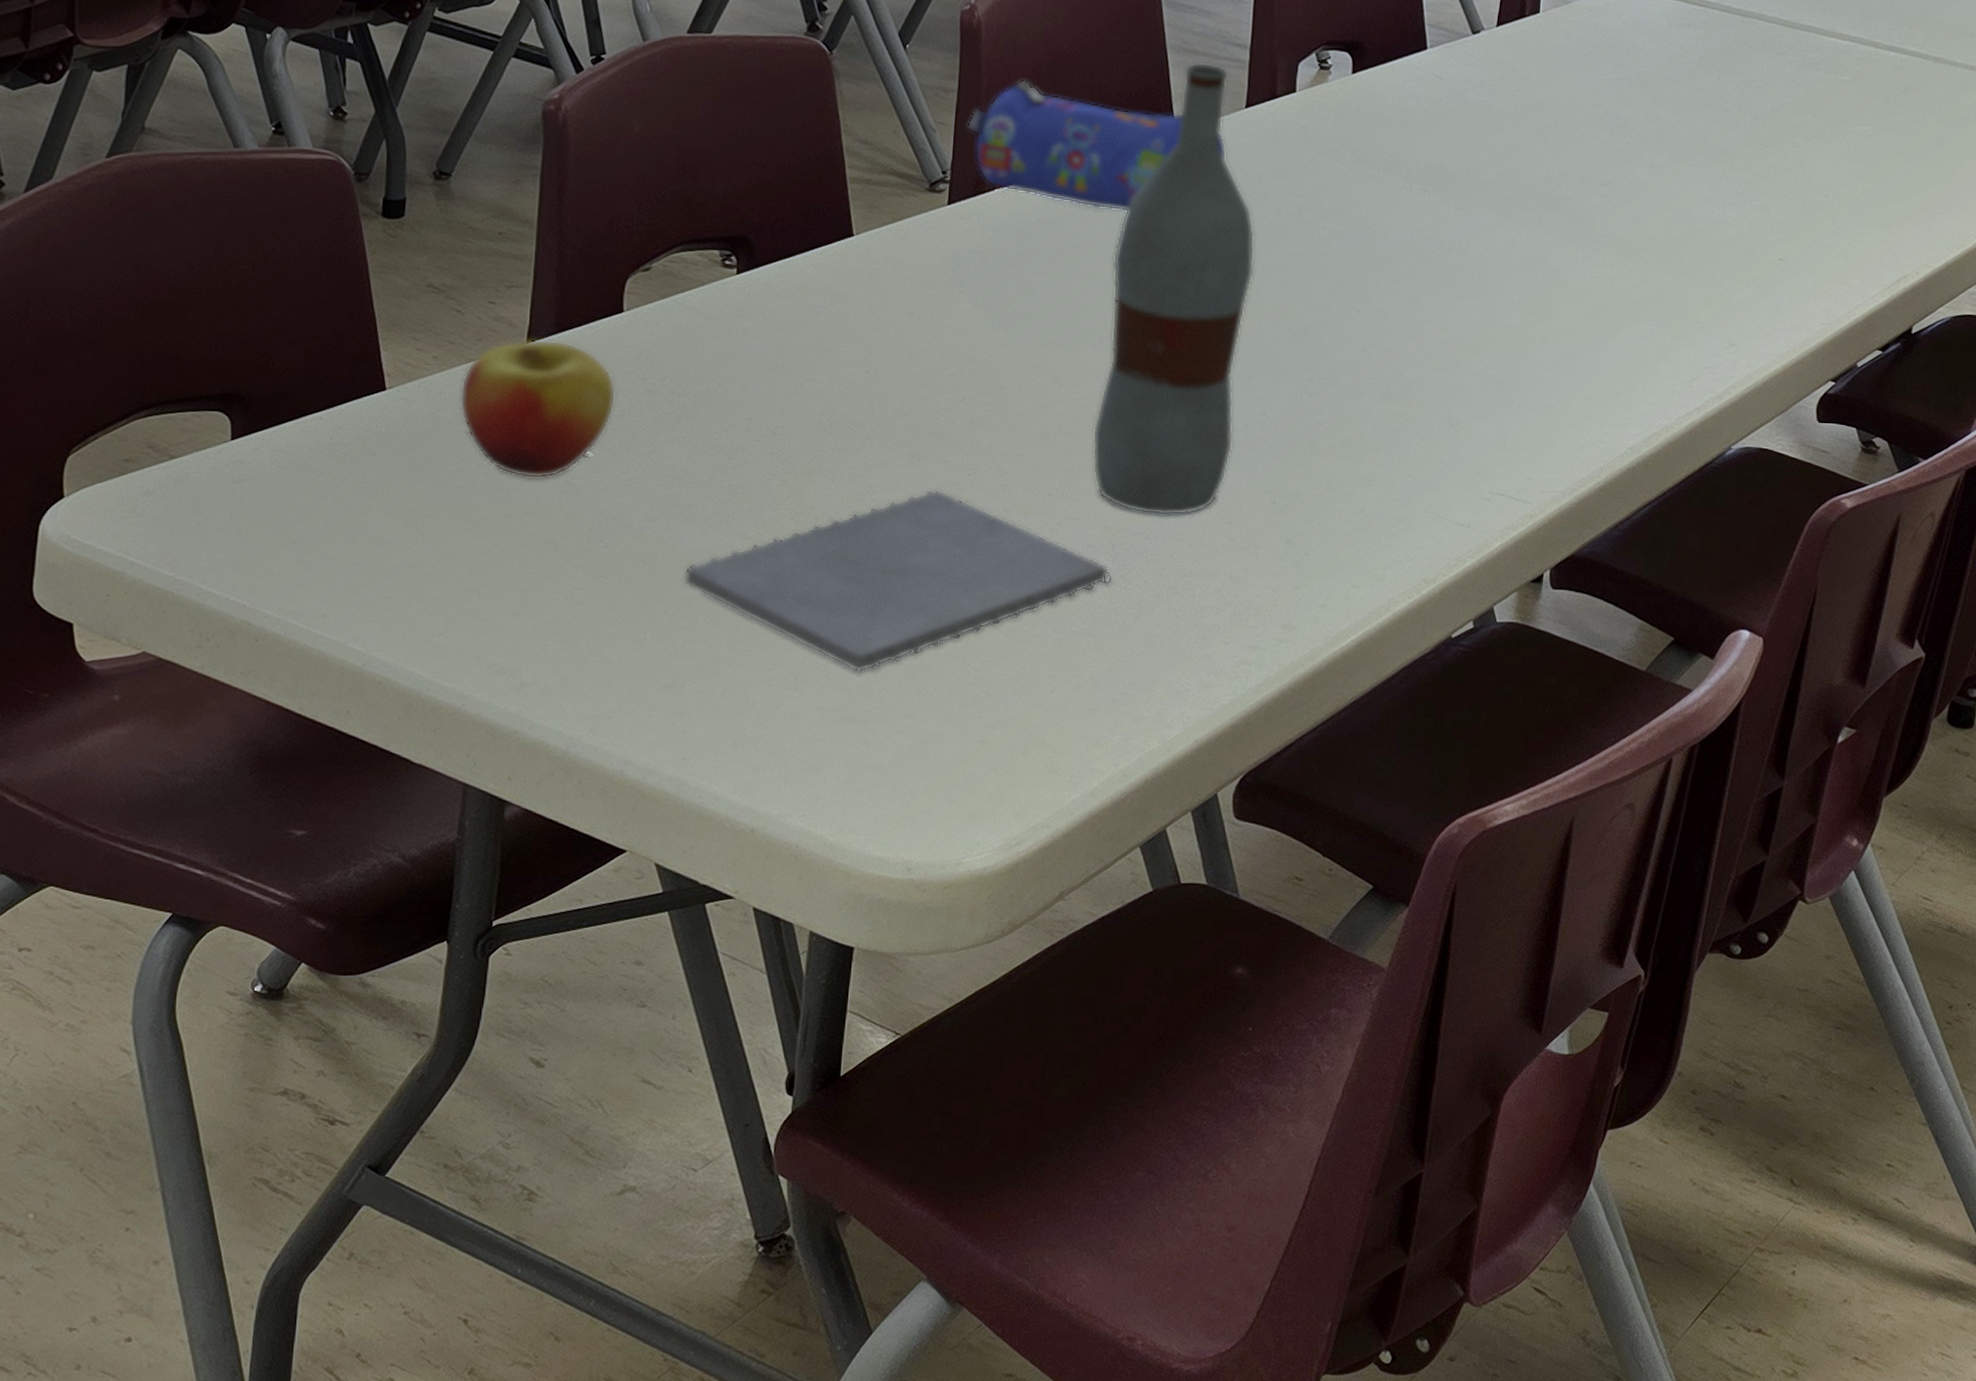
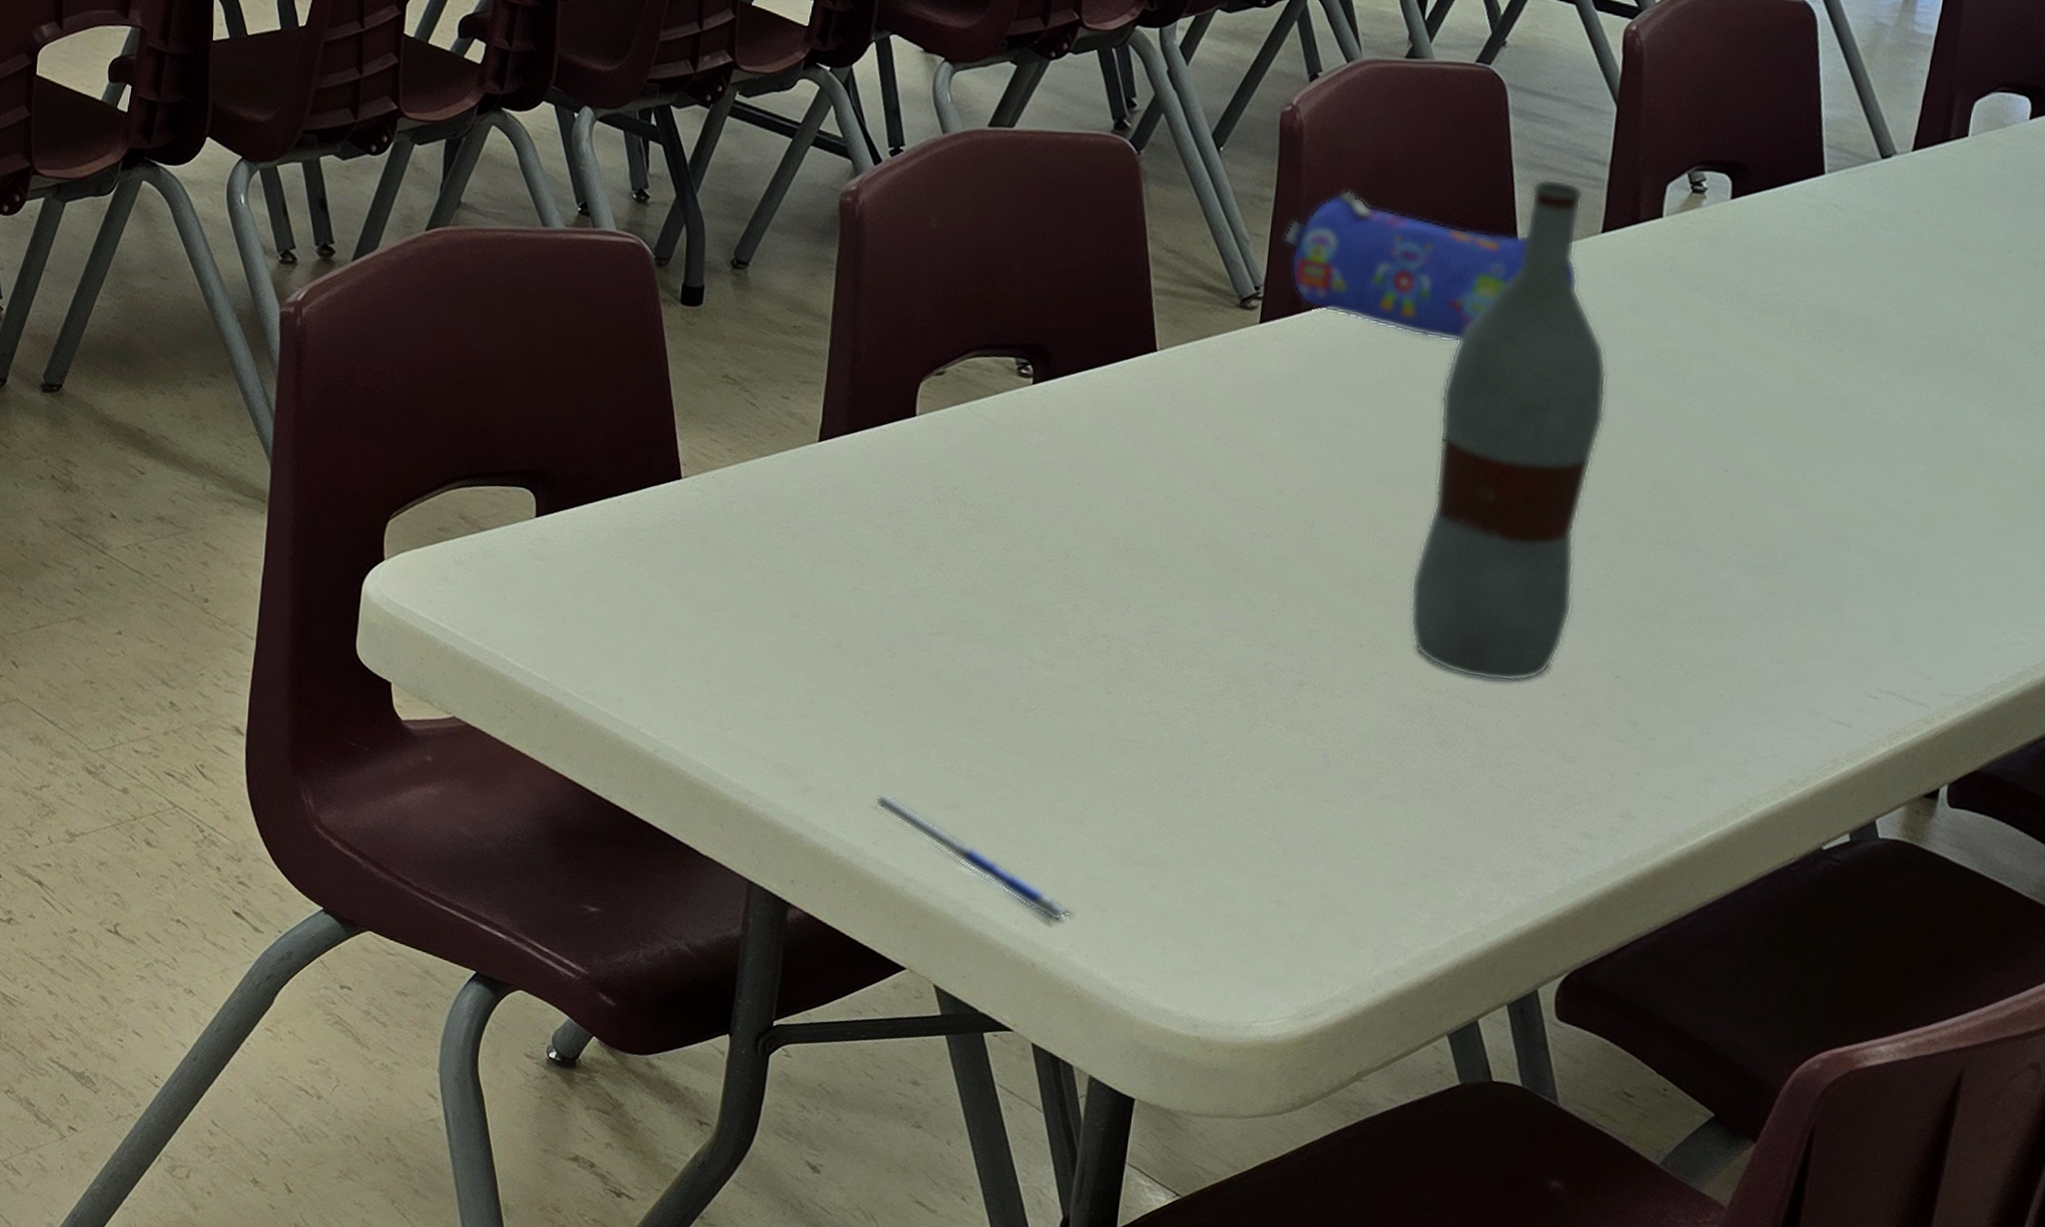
apple: present [459,339,617,479] -> none [752,437,907,582]
pen: none [588,682,791,788] -> present [872,794,1075,923]
notepad: present [683,489,1114,674] -> none [969,628,1430,815]

